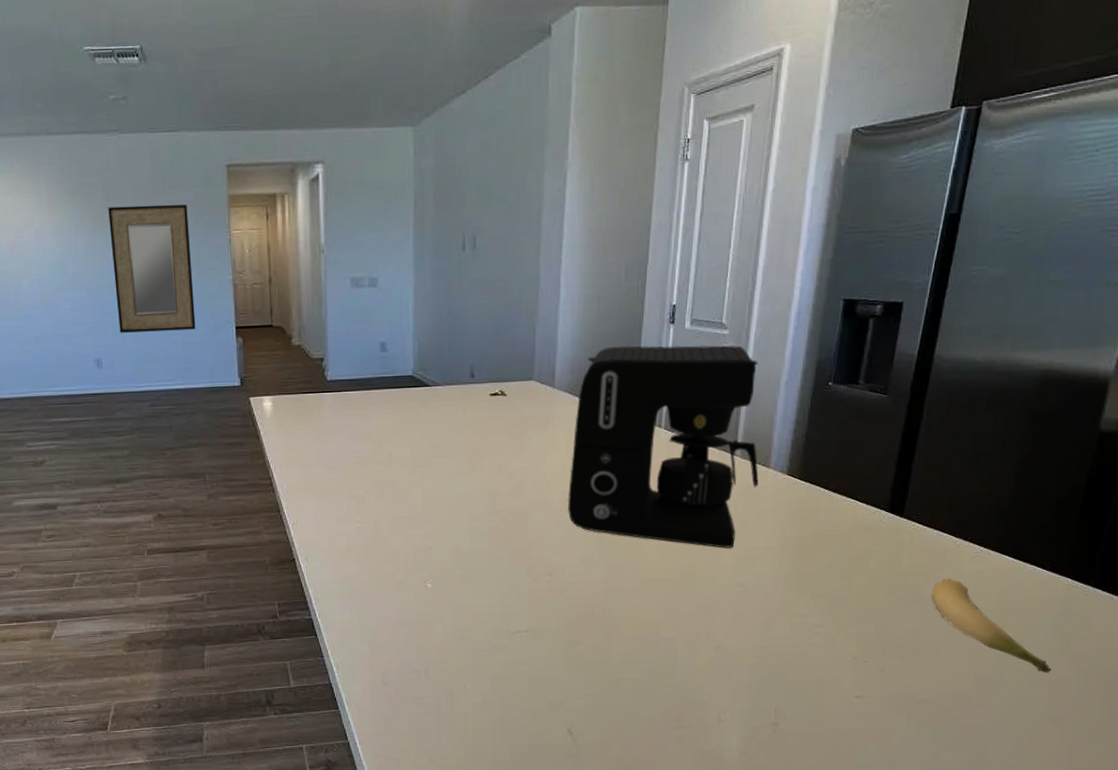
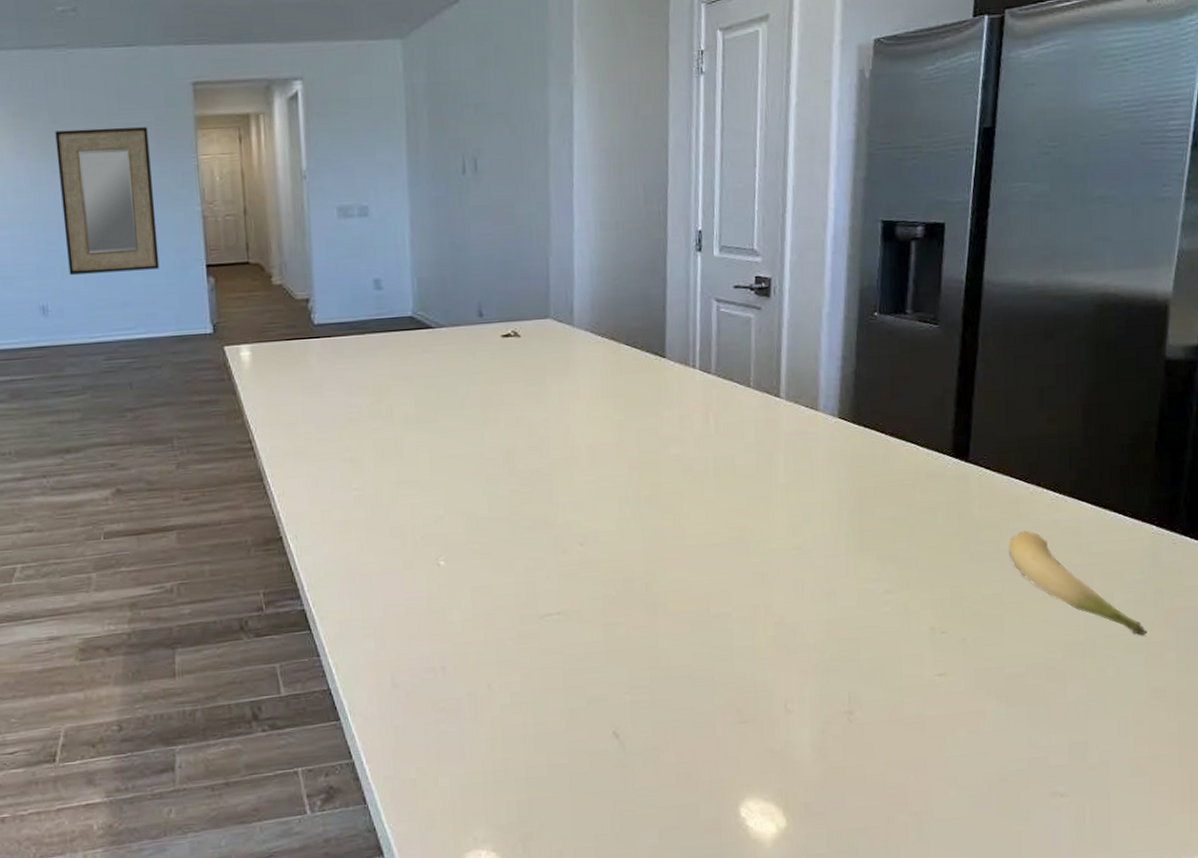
coffee maker: present [567,344,759,548] -> none [596,273,808,505]

